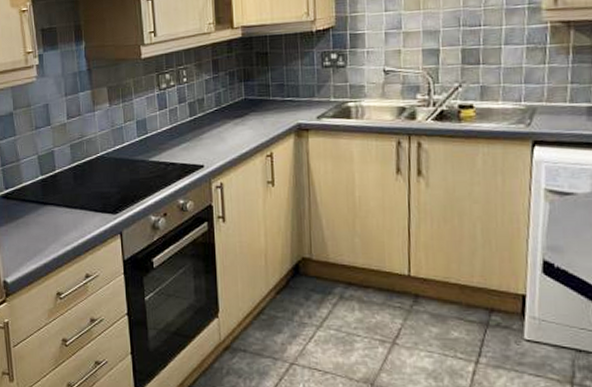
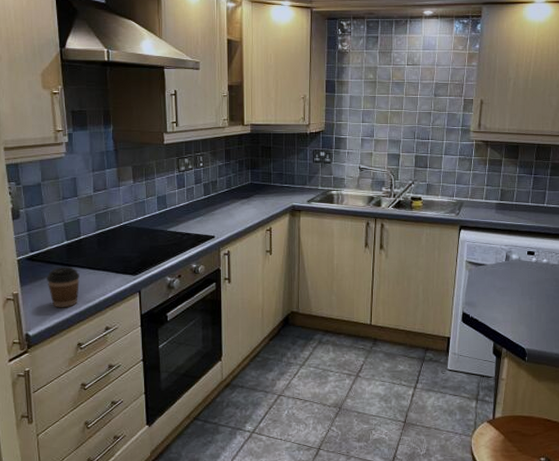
coffee cup: none [22,205,56,252] -> present [47,267,80,308]

